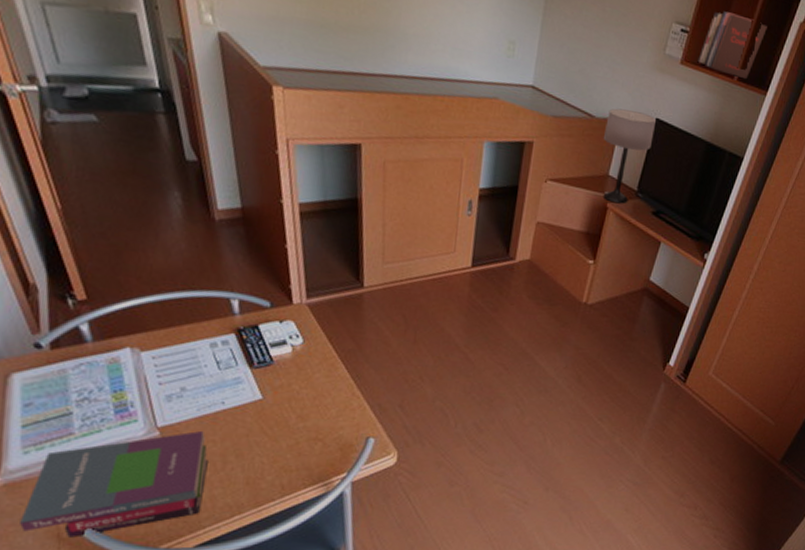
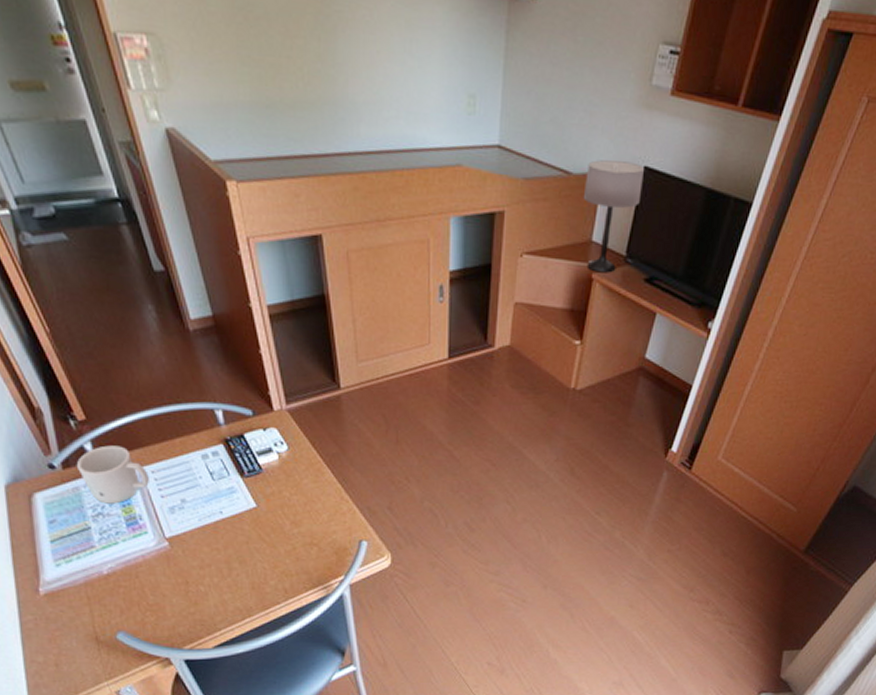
books: present [20,431,208,538] -> none [63,540,215,640]
mug: none [67,327,148,389] -> present [76,445,149,504]
books: present [697,11,767,80] -> none [692,19,779,104]

